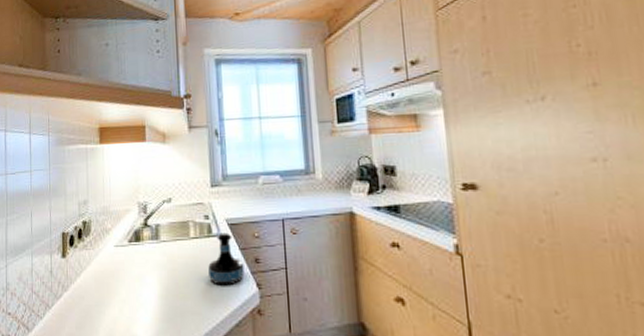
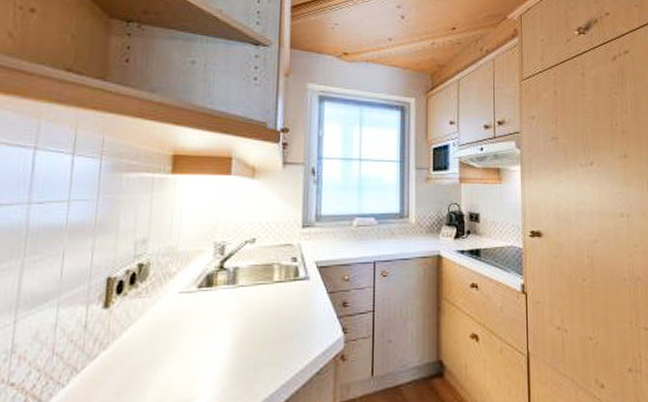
tequila bottle: present [208,232,244,286] -> none [291,276,331,332]

